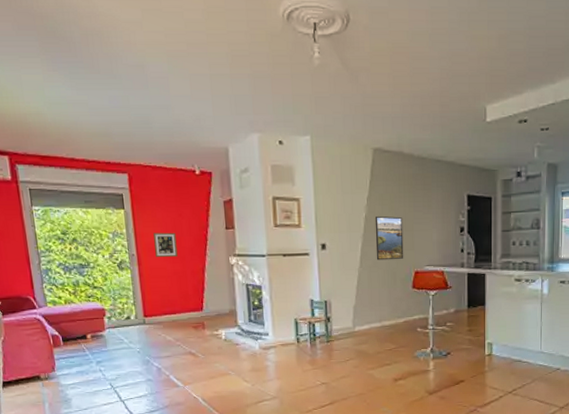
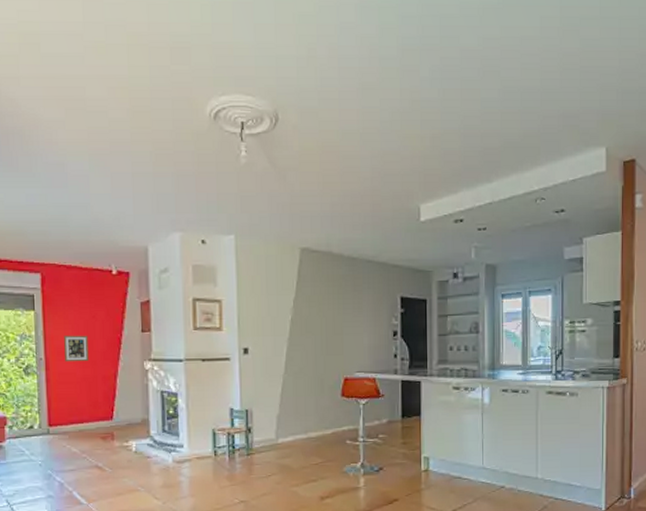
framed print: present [375,216,404,261] -> none [301,319,332,366]

